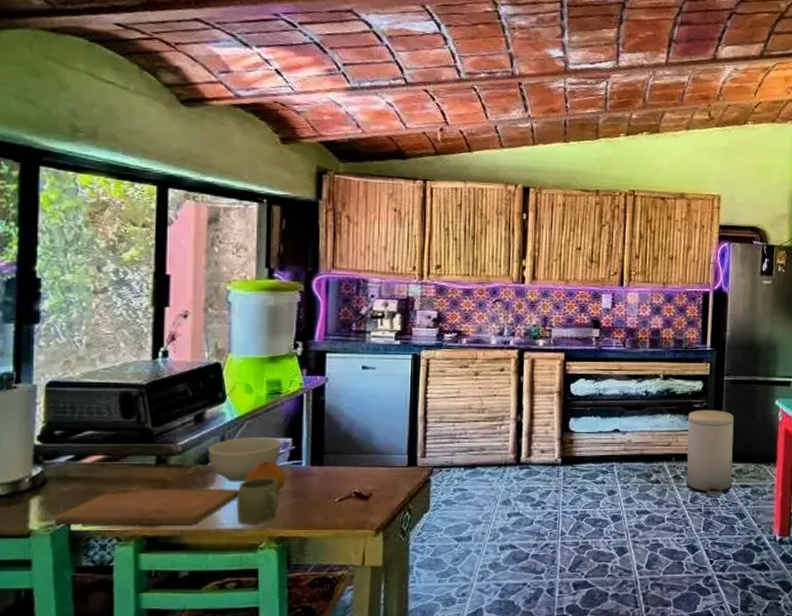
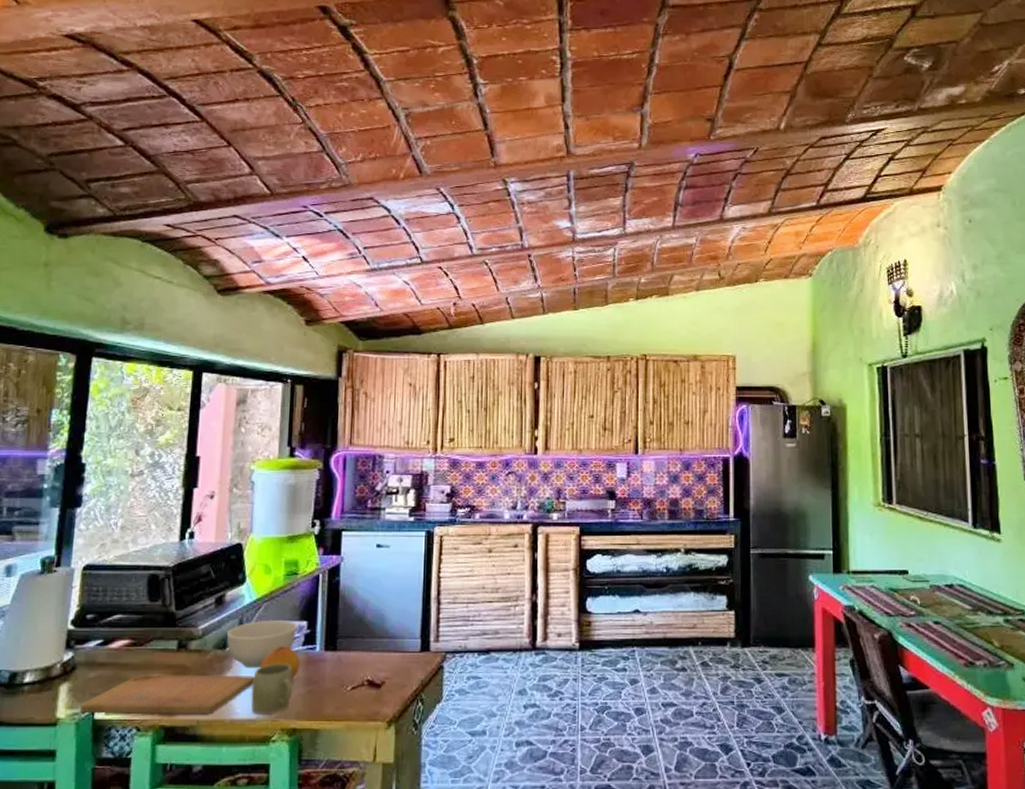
pedal bin: present [686,410,734,495] -> none [714,587,767,685]

